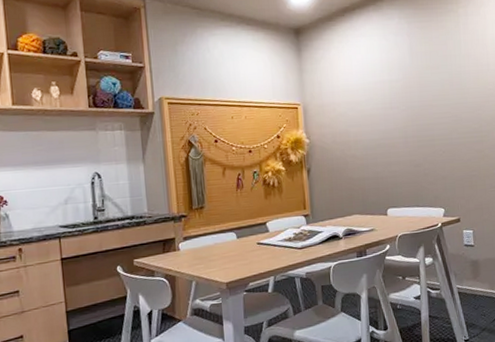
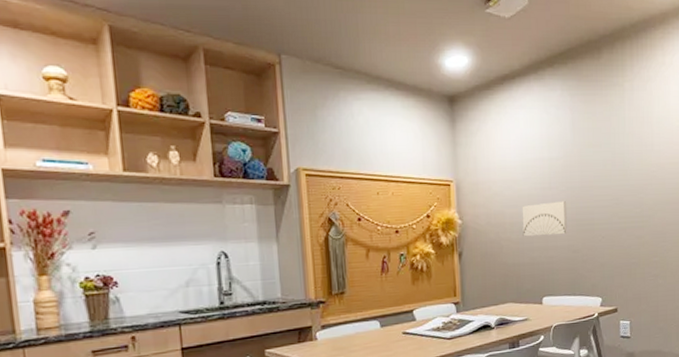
wall art: none [365,119,410,153] -> present [522,201,568,237]

